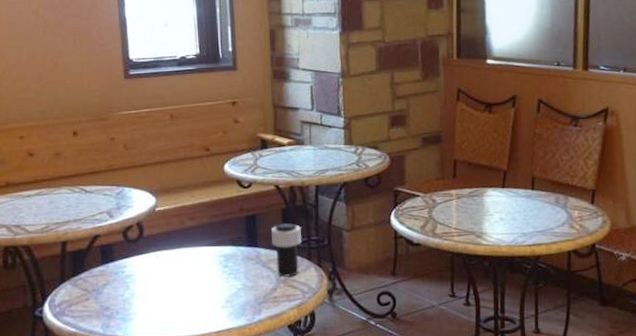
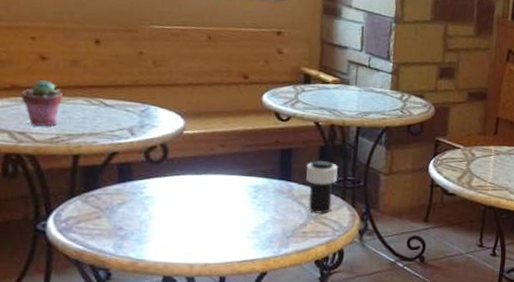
potted succulent: none [14,174,49,218] -> present [21,79,62,126]

